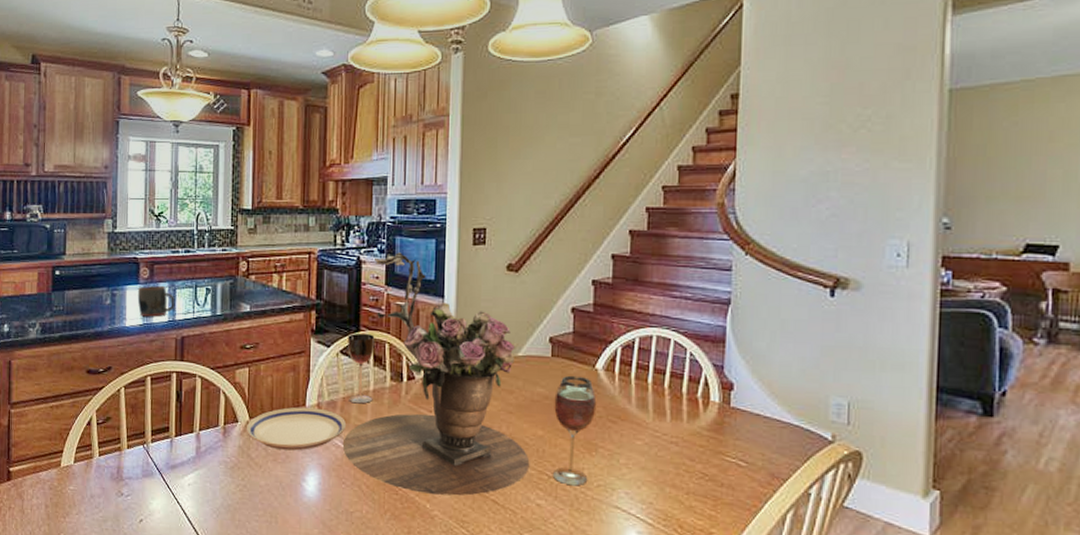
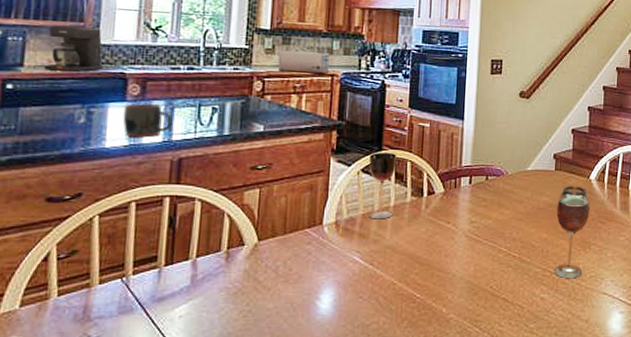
coffee maker: none [79,217,121,258] -> present [44,25,103,72]
plate: present [247,407,347,451] -> none [254,226,366,270]
toaster: none [260,228,307,253] -> present [277,49,330,75]
flower arrangement: present [342,252,530,496] -> none [360,78,536,299]

